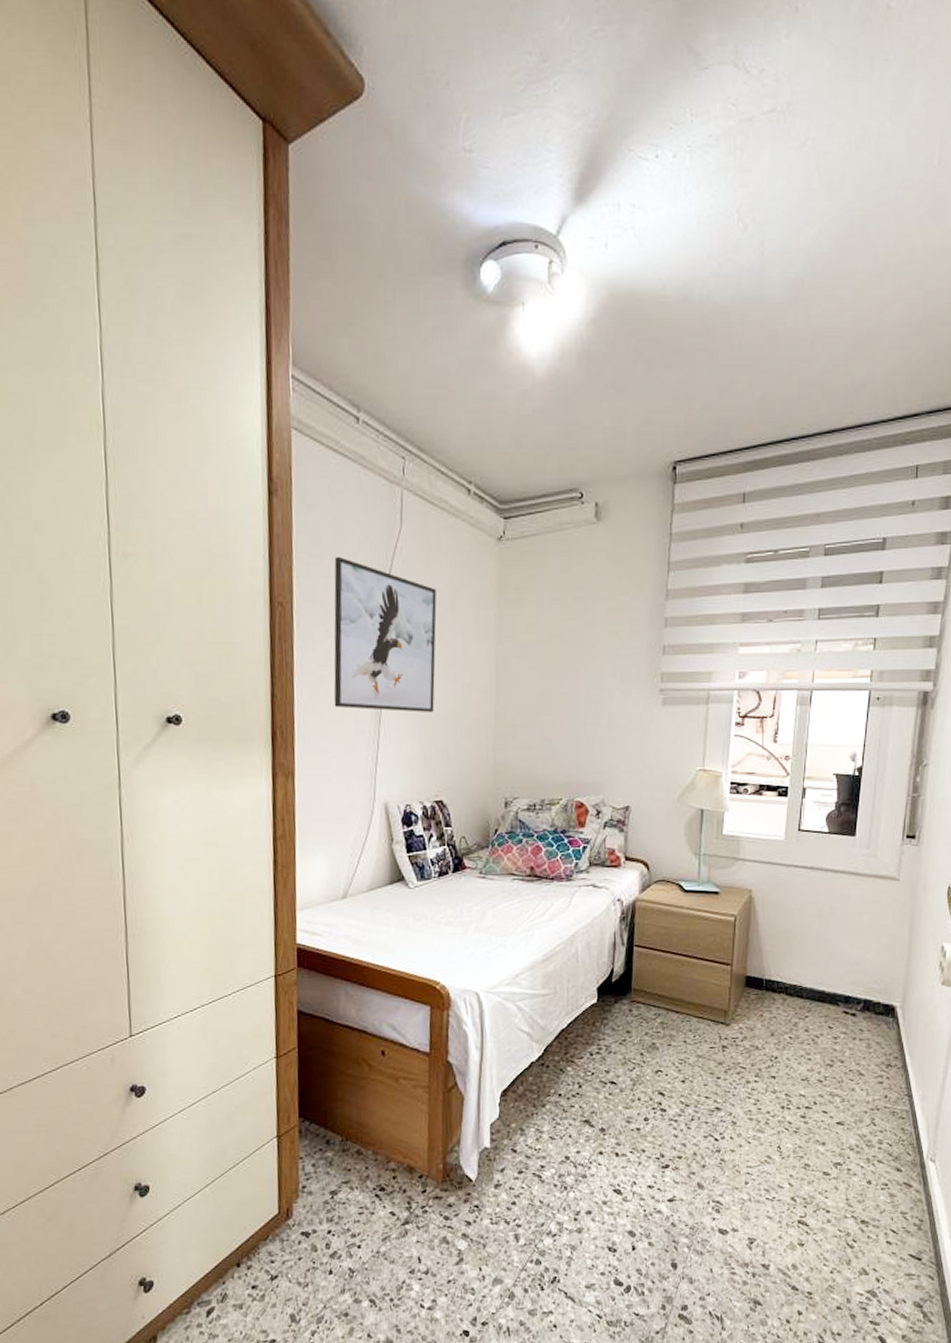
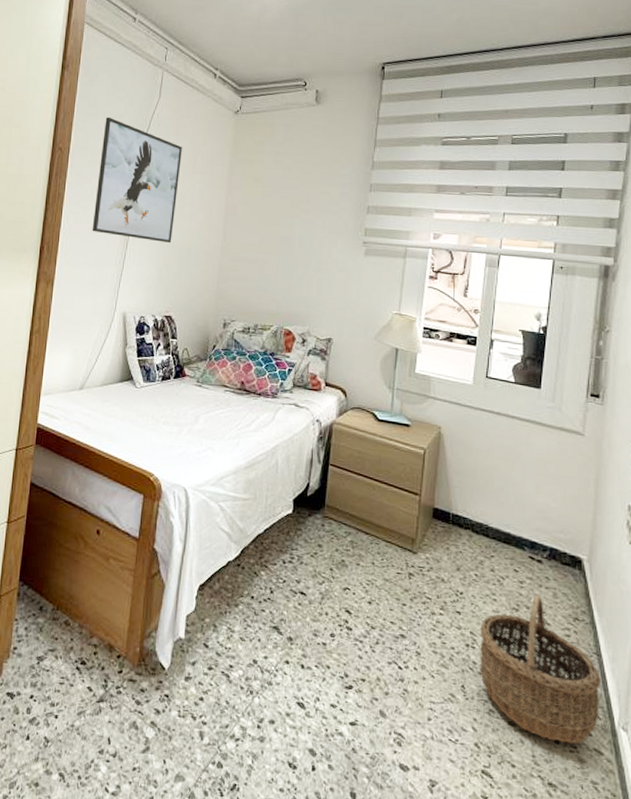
wicker basket: none [795,1047,911,1183] -> present [480,594,601,744]

